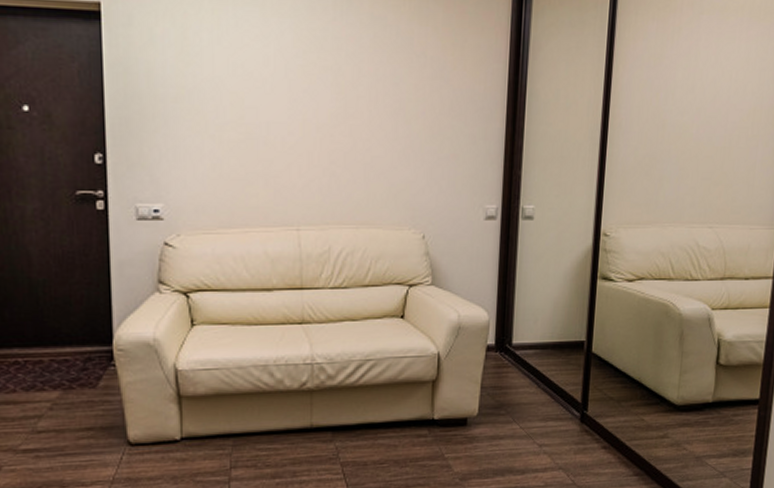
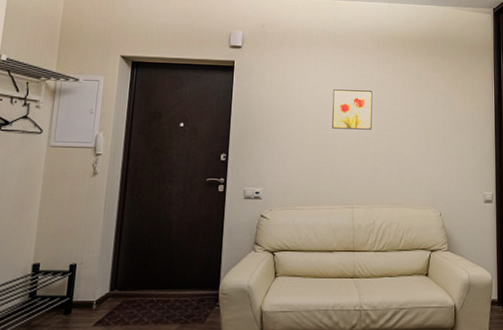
wall art: none [263,51,326,116] -> present [332,89,373,130]

